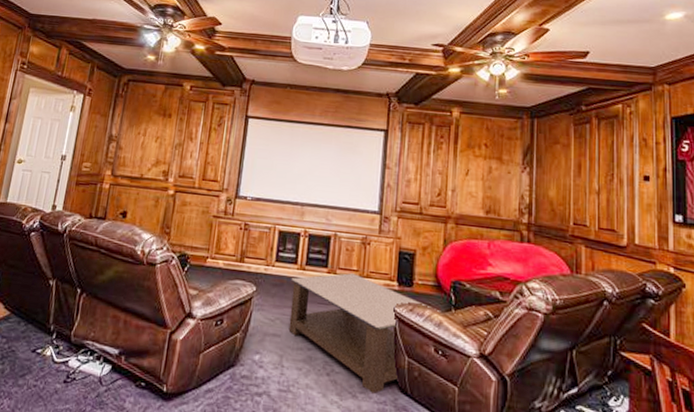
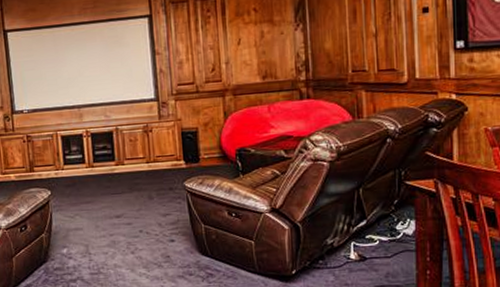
coffee table: present [288,273,442,394] -> none [82,161,230,261]

